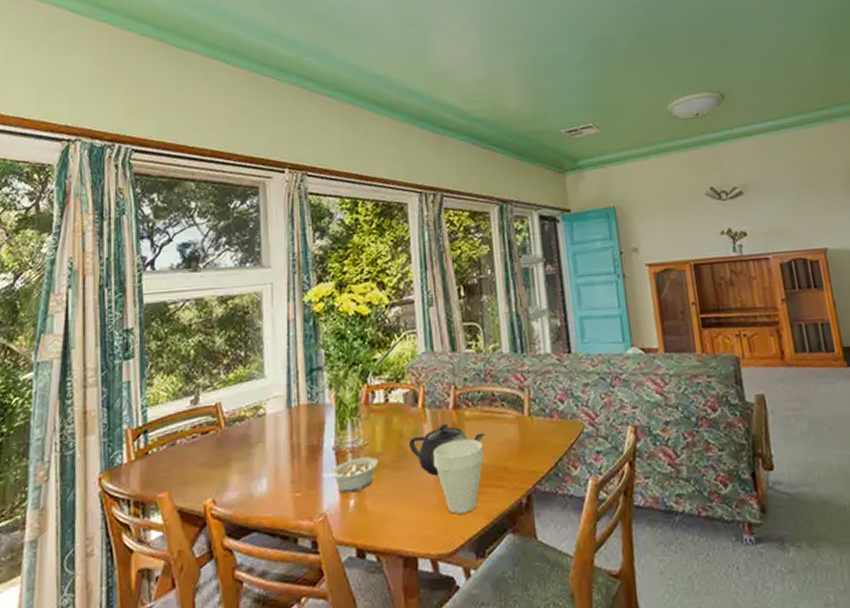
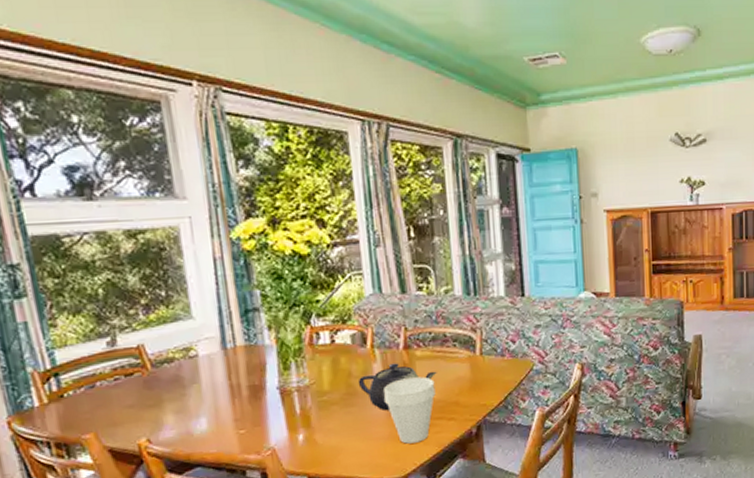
legume: present [321,456,379,493] -> none [266,395,327,429]

